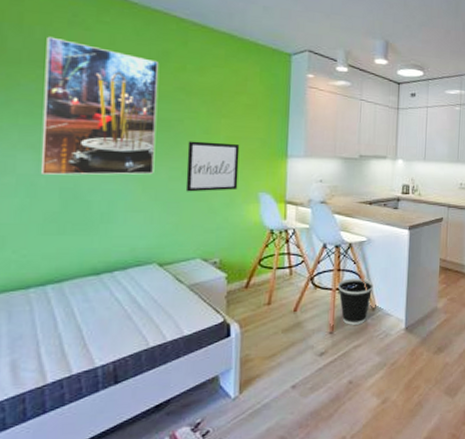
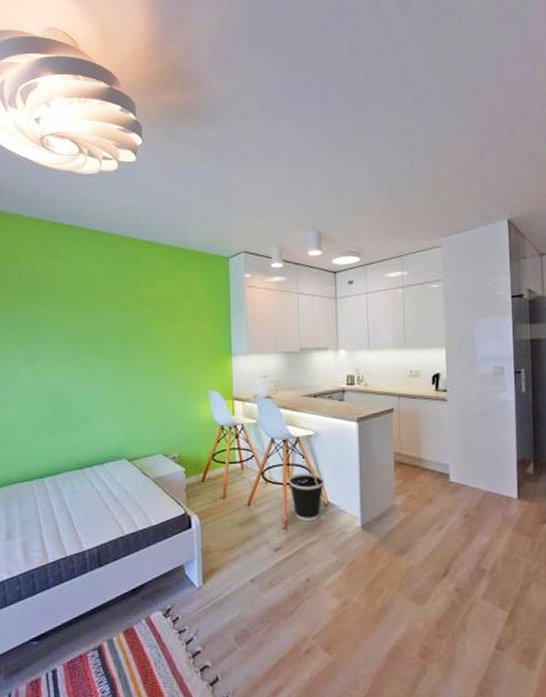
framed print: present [40,36,159,175] -> none [35,269,120,384]
wall art: present [185,141,240,192] -> none [145,346,189,393]

